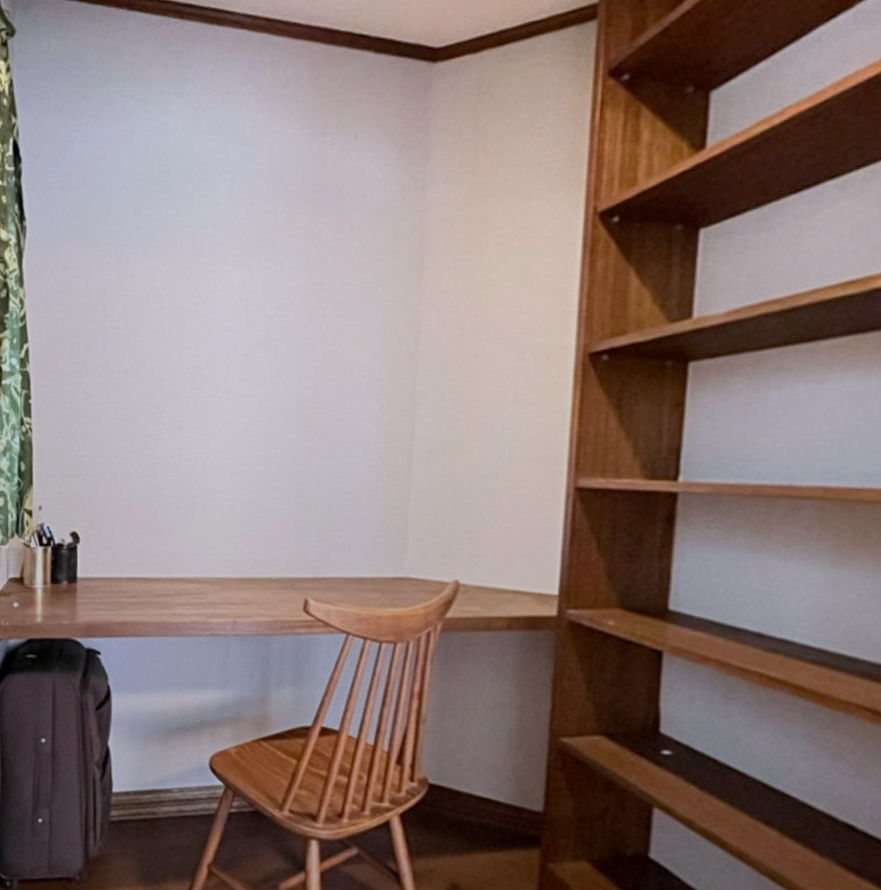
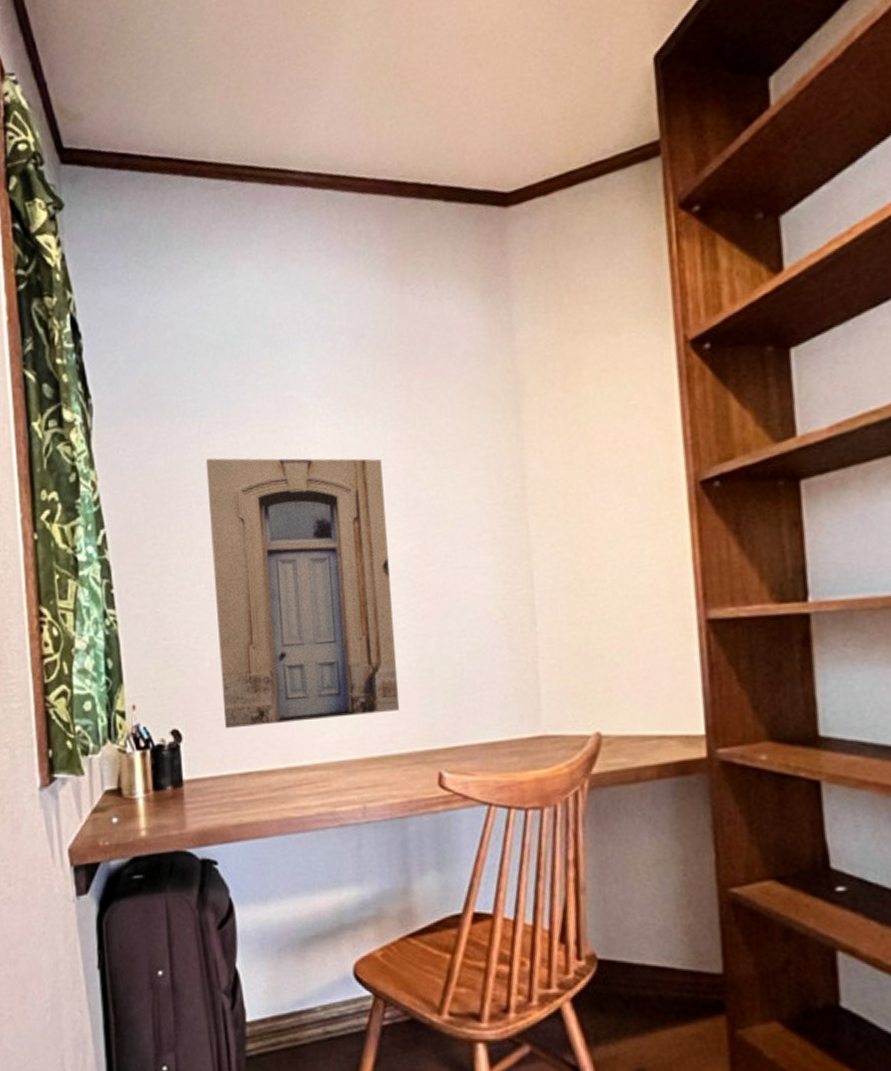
wall art: none [118,287,285,539] -> present [205,458,400,729]

